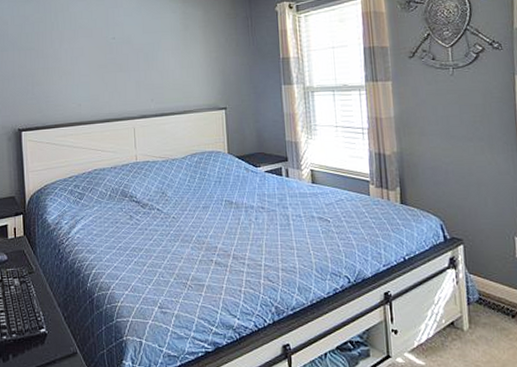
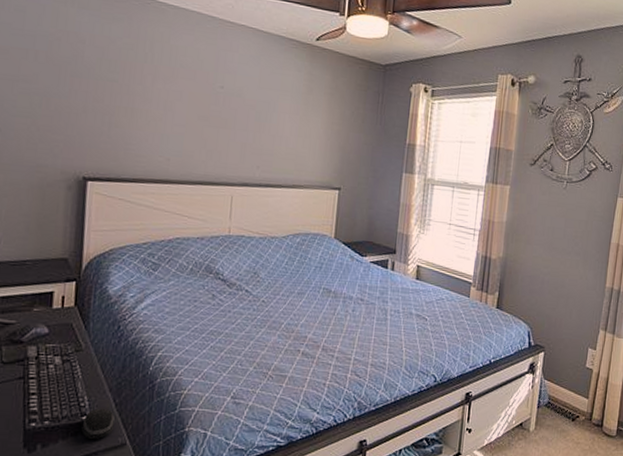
computer mouse: none [41,321,65,349] -> present [82,408,115,439]

